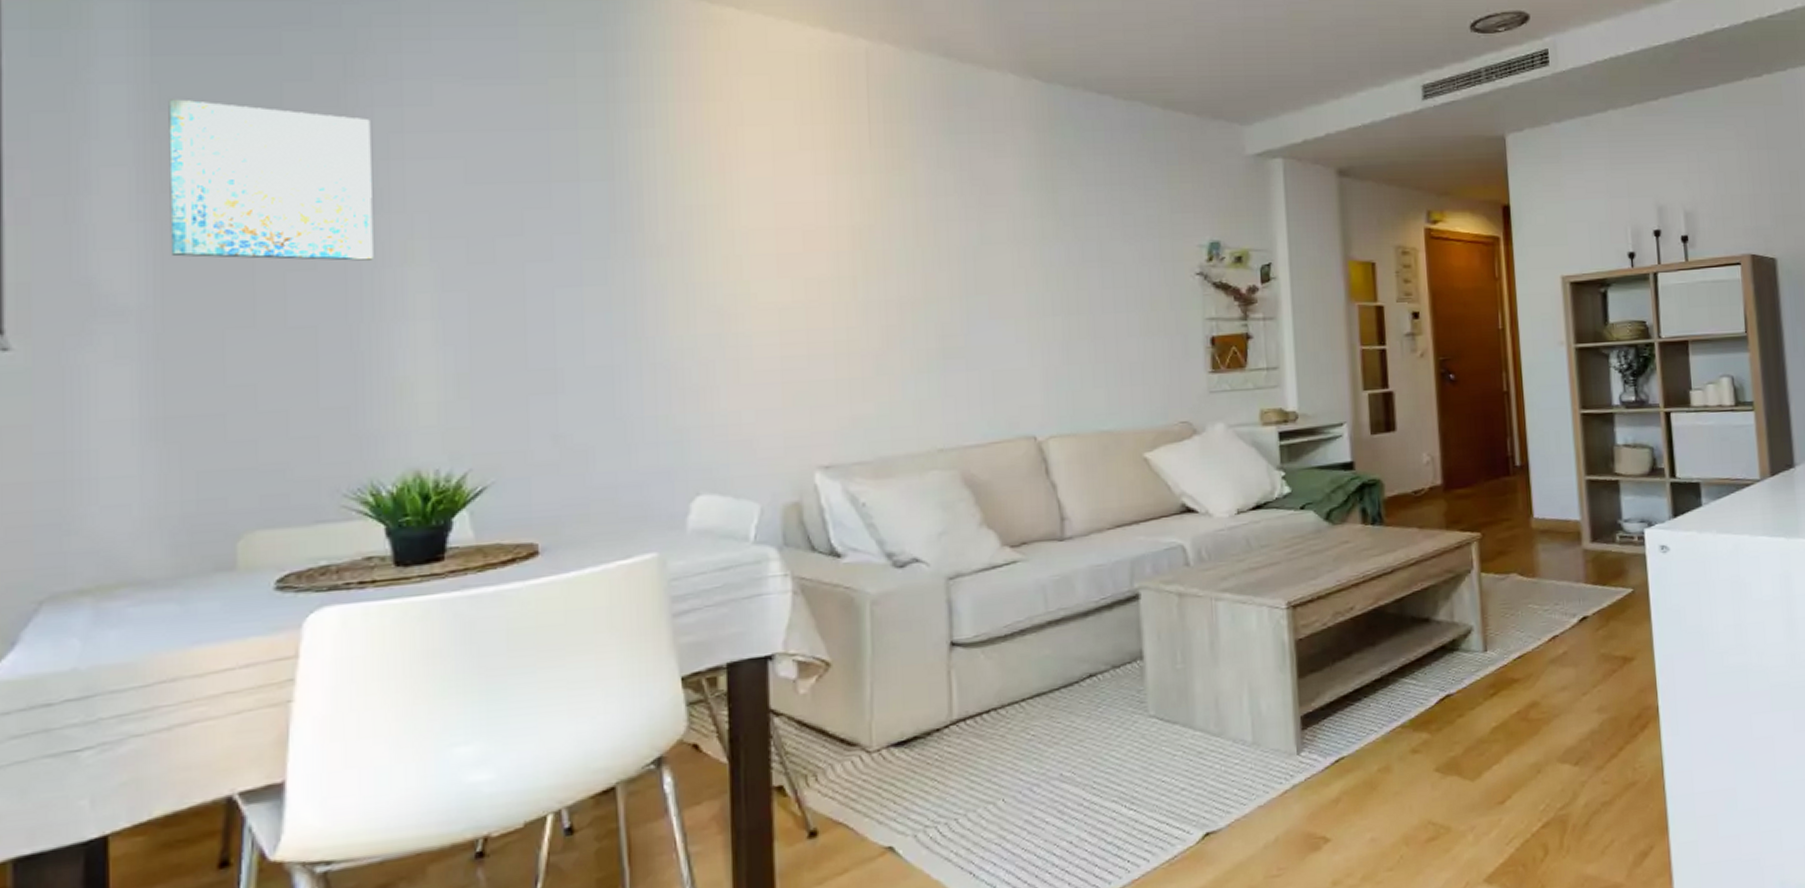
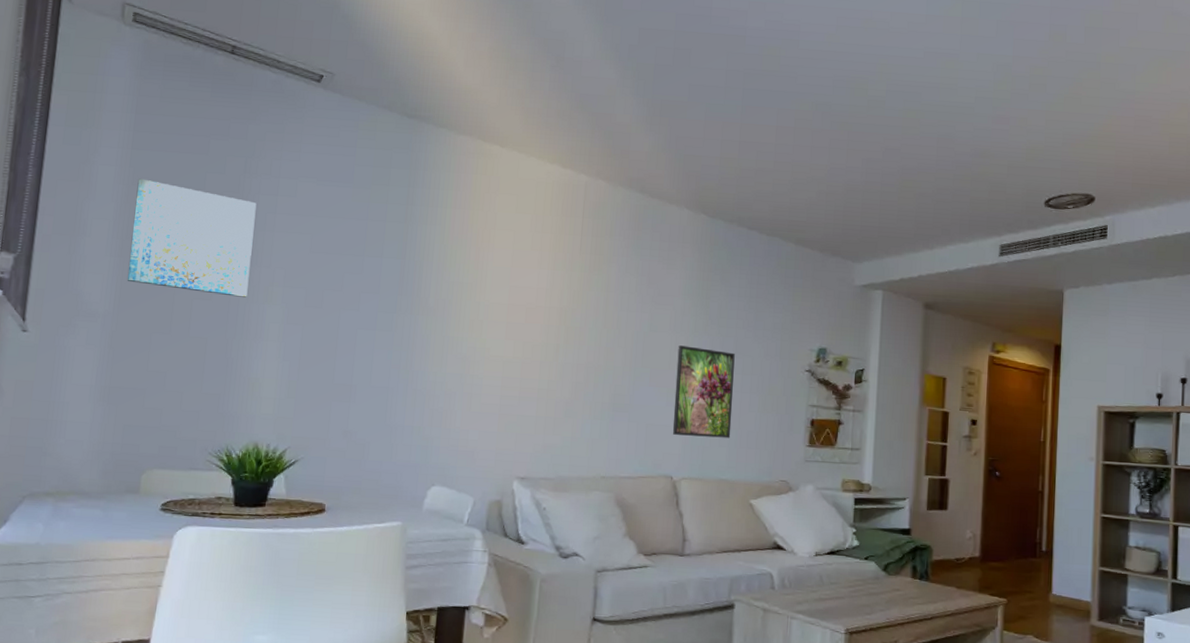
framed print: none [1022,258,1108,380] -> present [672,345,735,438]

